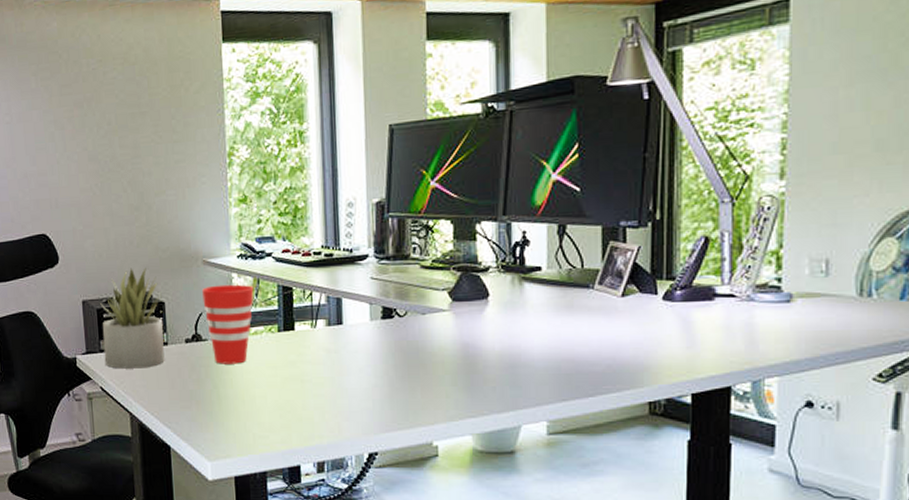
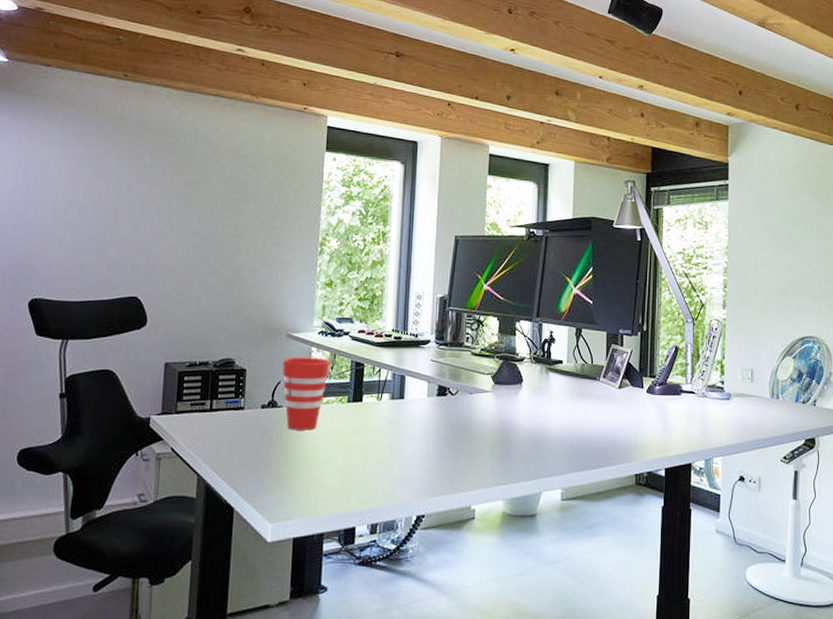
succulent plant: present [100,267,165,369] -> none [179,335,242,431]

